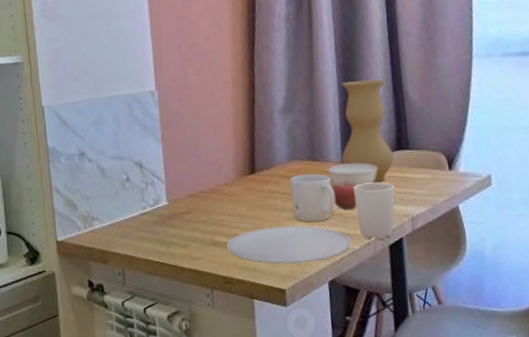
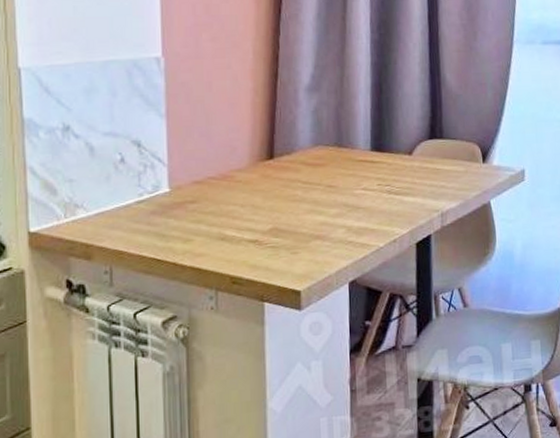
plate: present [226,225,353,264] -> none [236,219,377,263]
mug: present [289,173,336,223] -> none [311,161,362,216]
bowl: present [327,163,378,186] -> none [354,151,409,177]
fruit: present [331,180,357,209] -> none [358,169,386,201]
vase: present [341,79,394,182] -> none [371,60,427,173]
cup: present [354,182,395,241] -> none [382,173,426,238]

